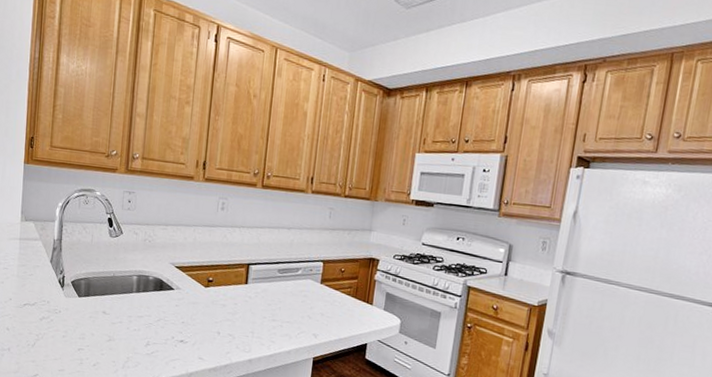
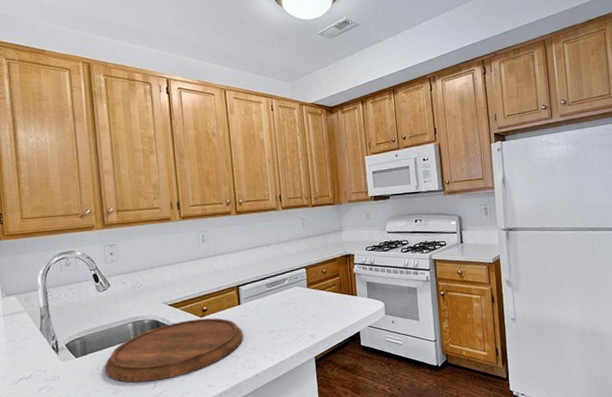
cutting board: none [104,286,244,341] -> present [105,318,243,383]

